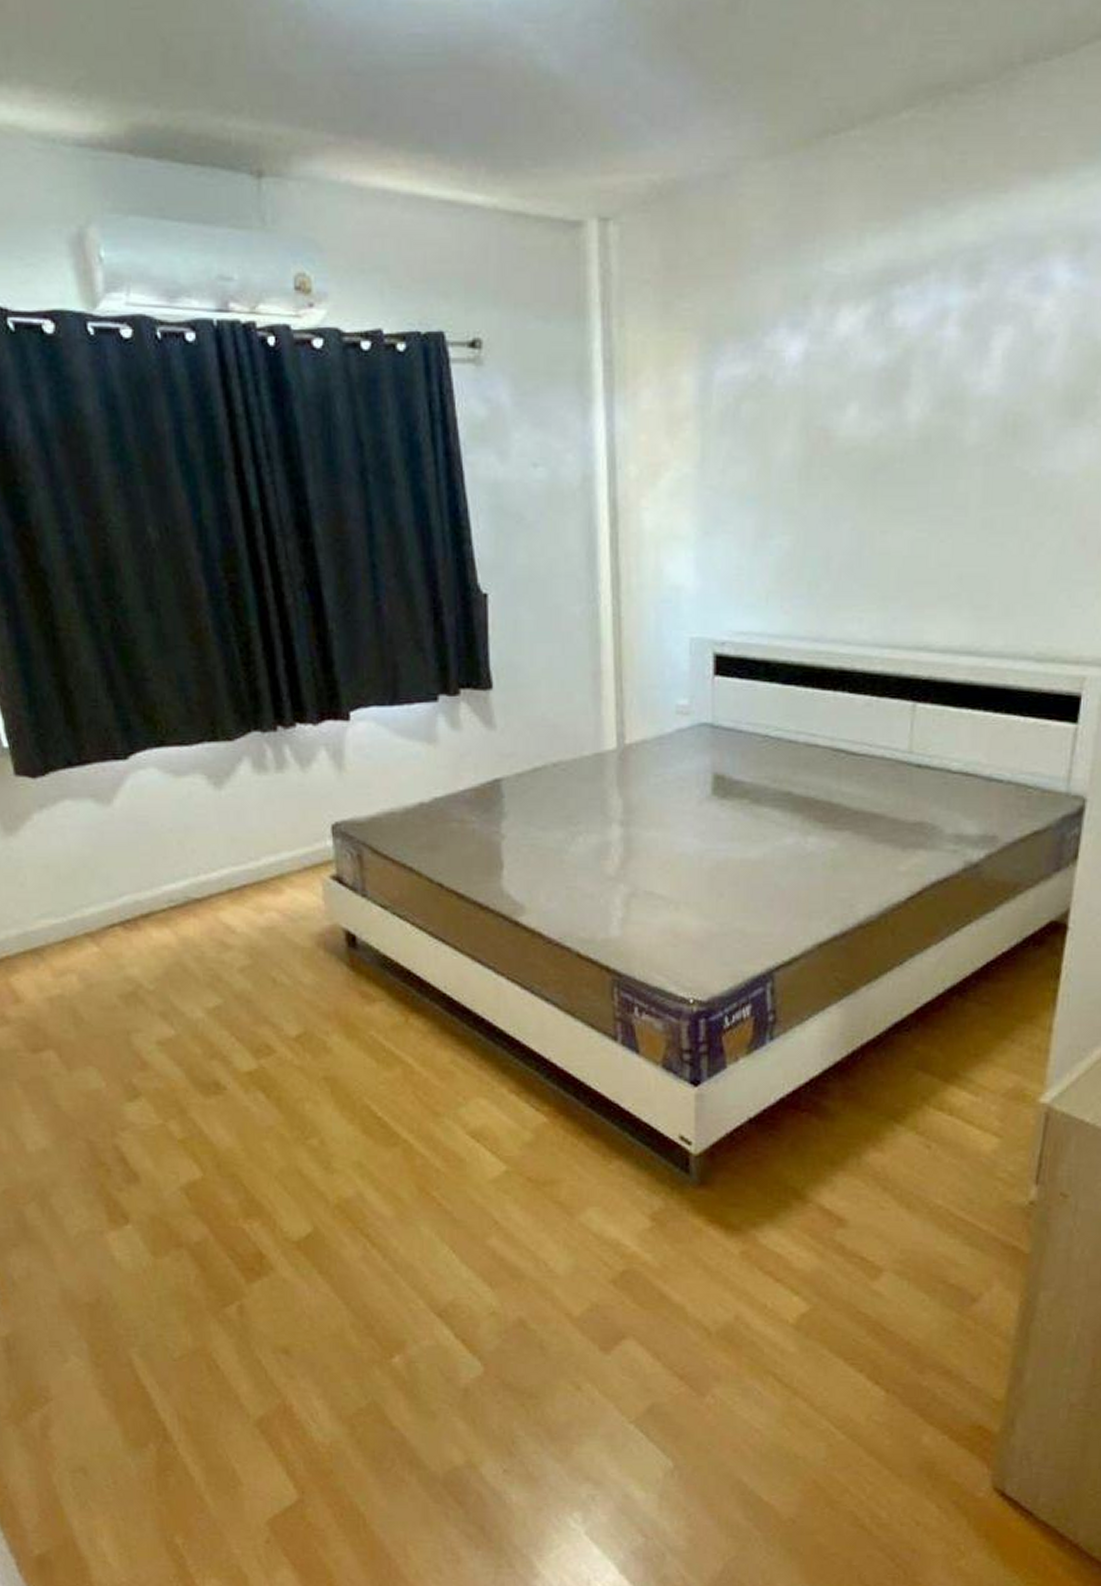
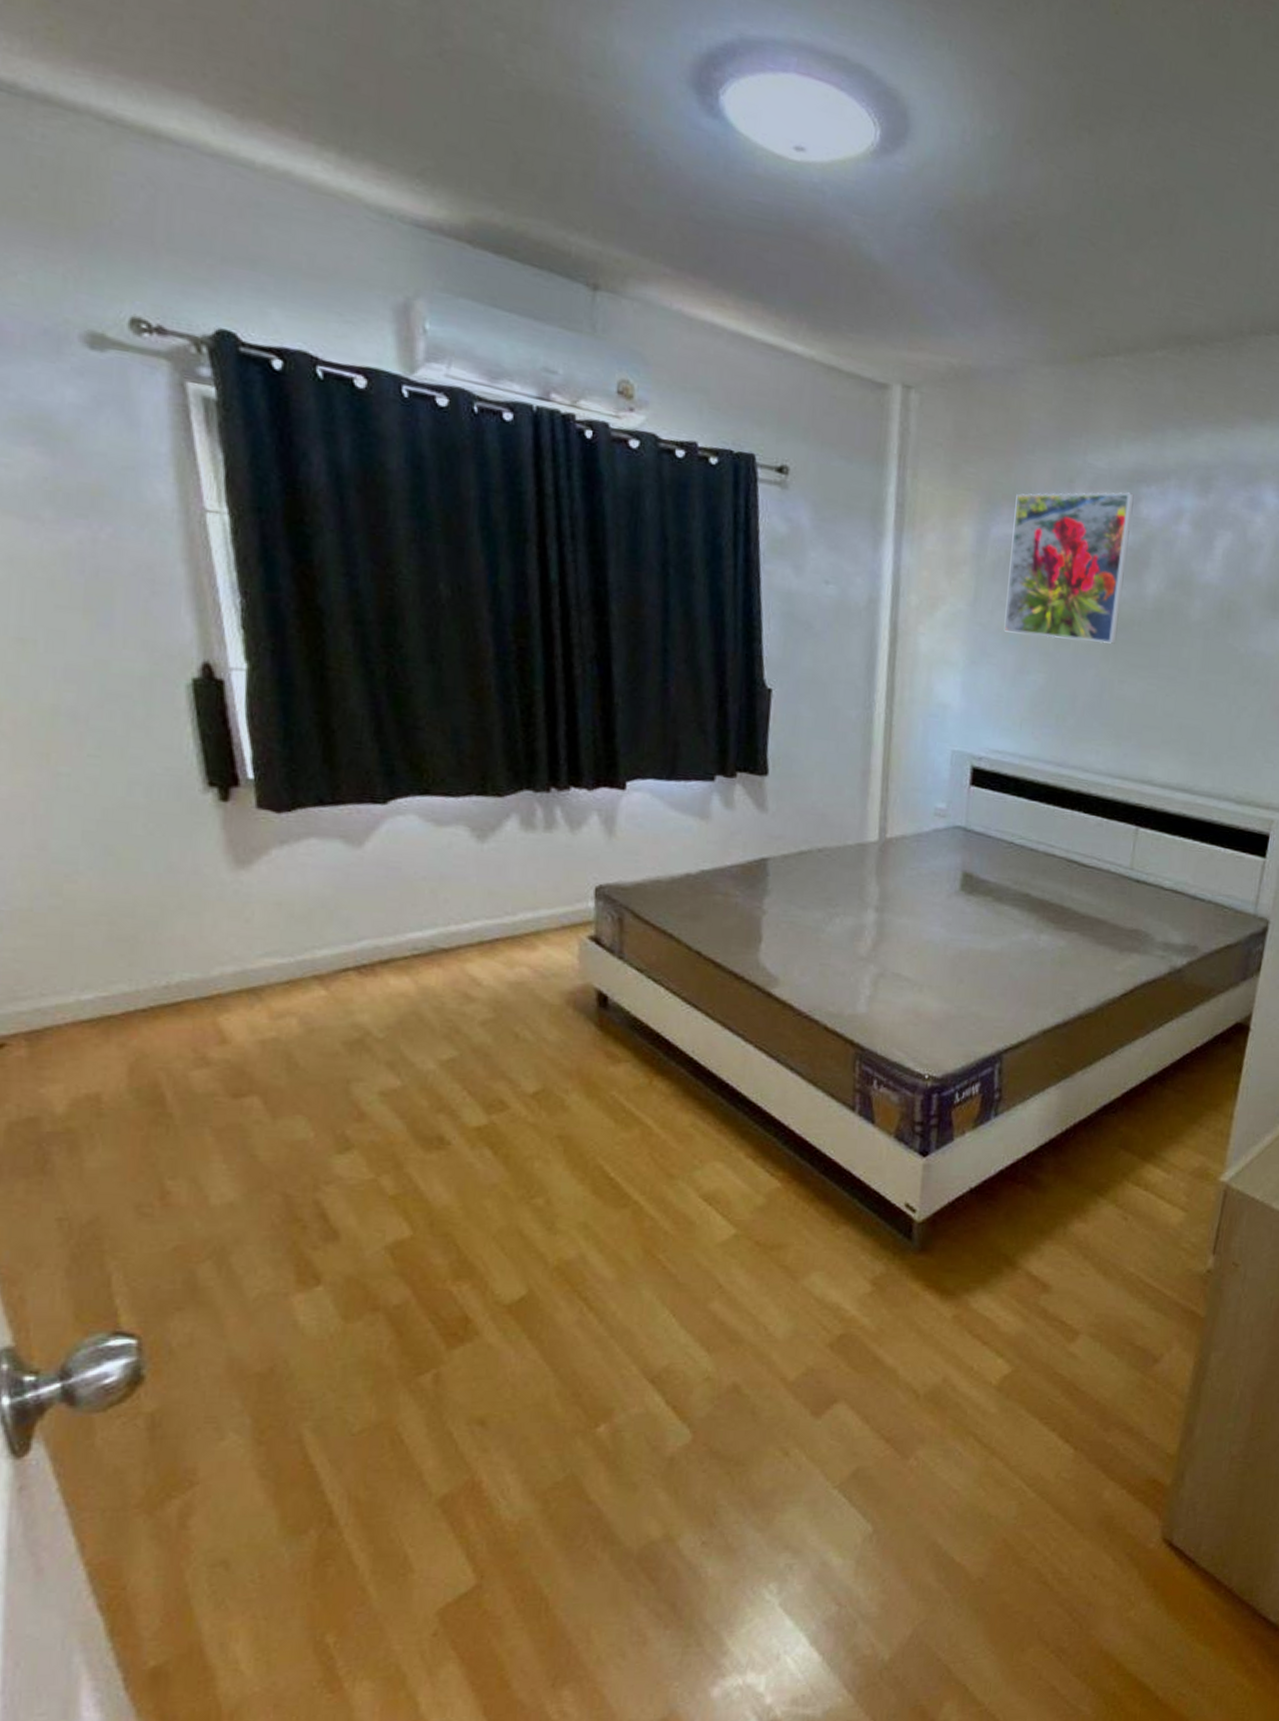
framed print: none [739,299,885,492] -> present [1004,492,1134,644]

